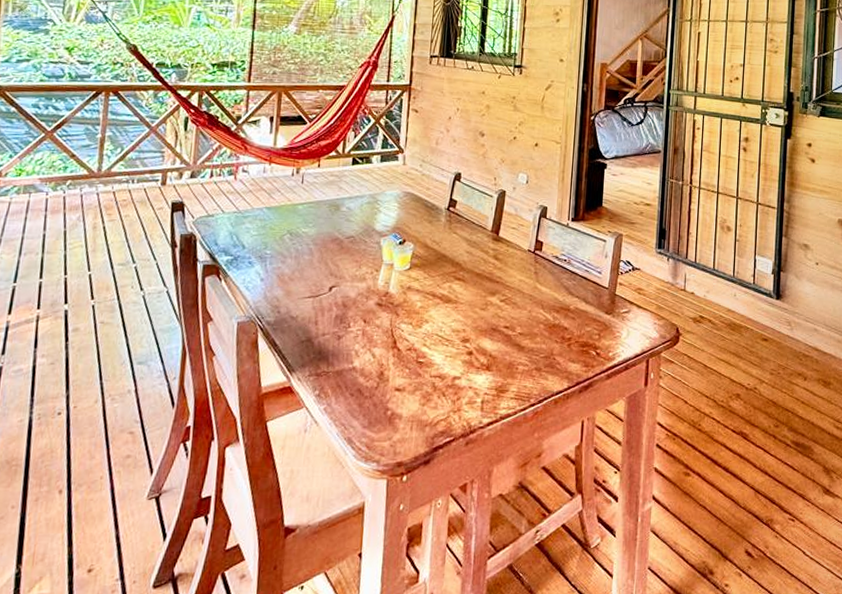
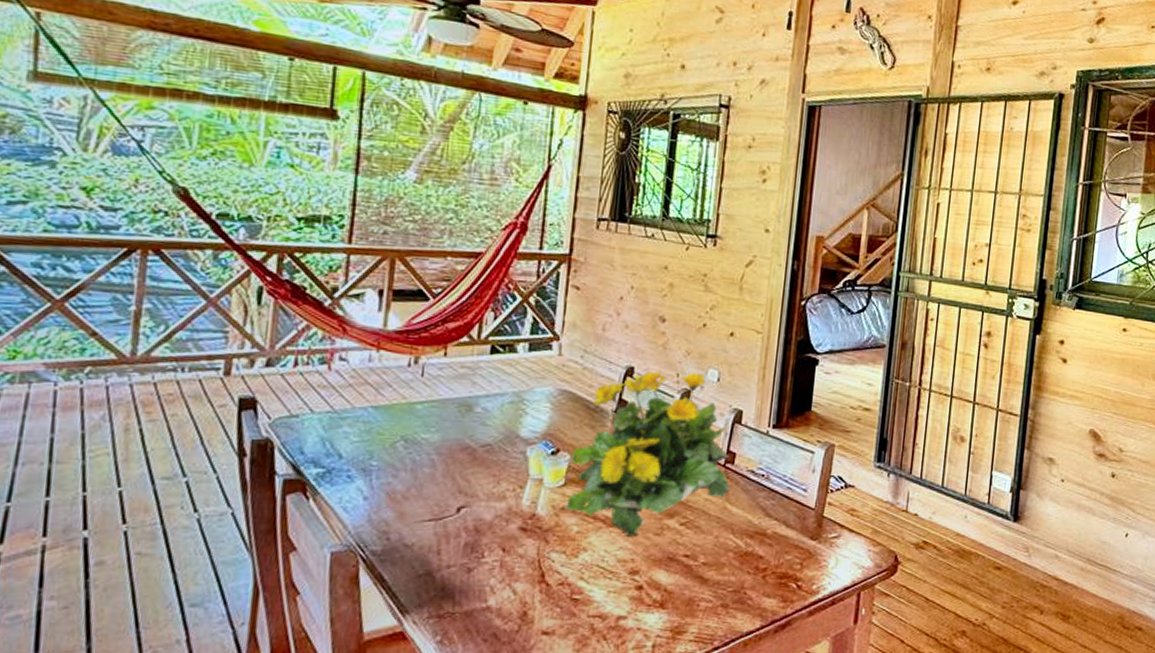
flowering plant: none [412,175,538,312] -> present [566,370,729,538]

